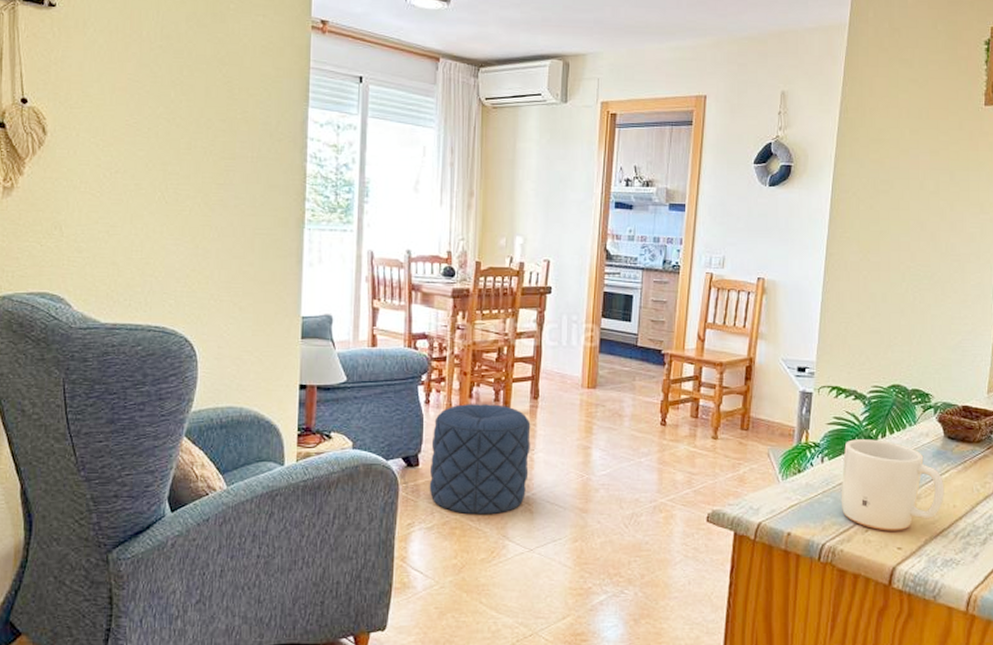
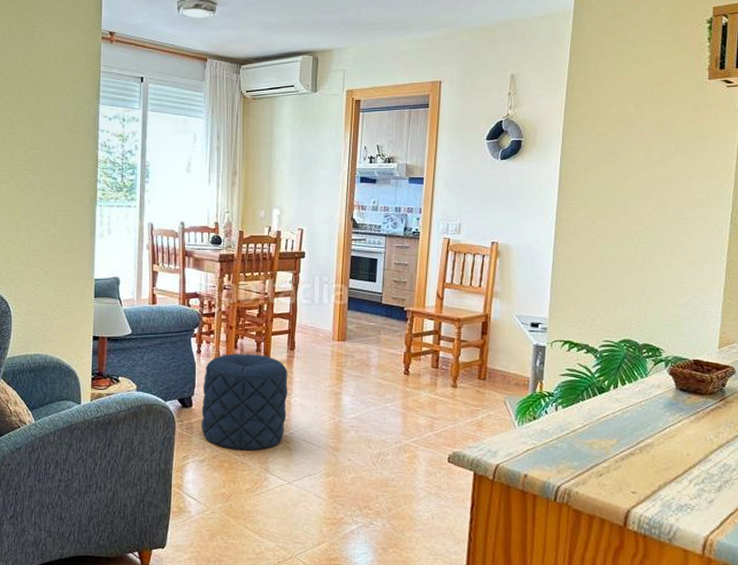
mug: present [841,439,944,531] -> none [575,390,678,476]

